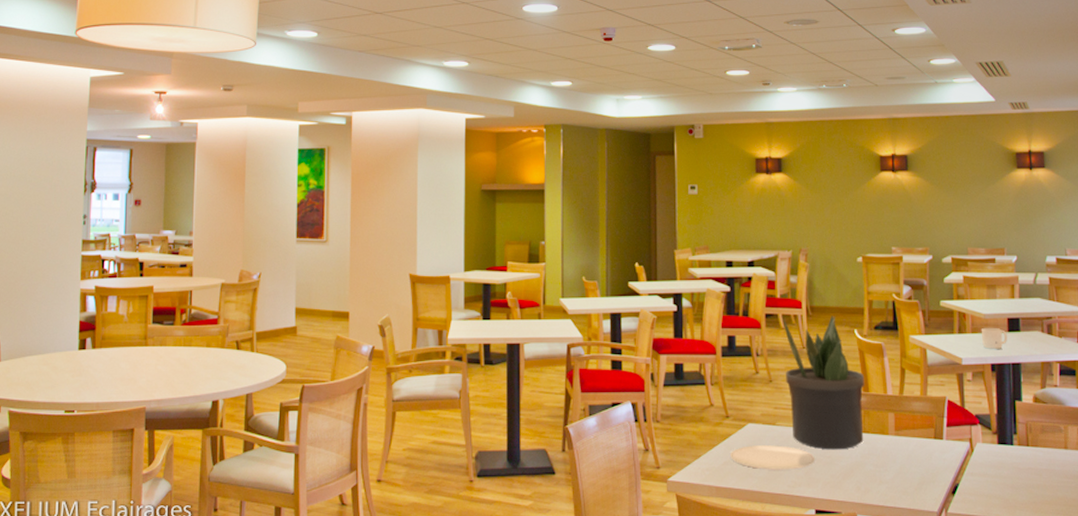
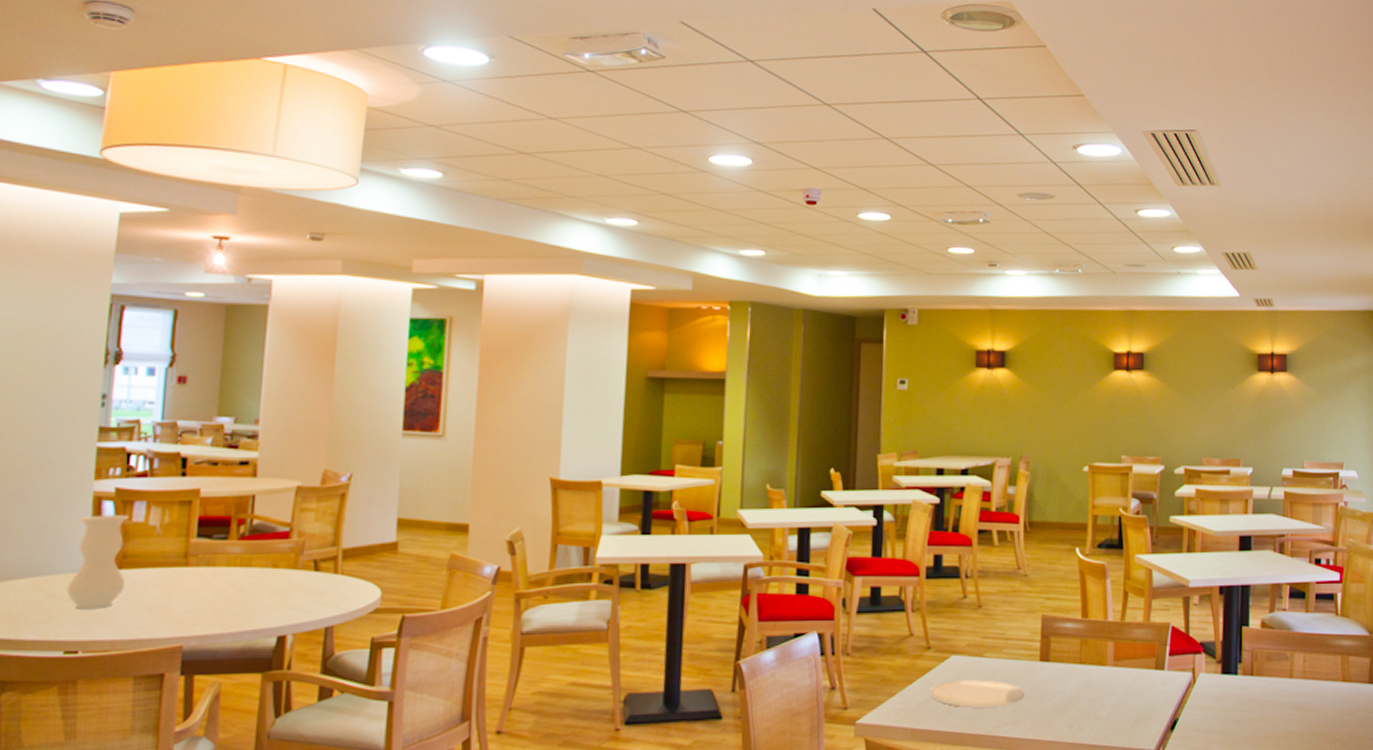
vase: none [65,307,105,379] -> present [66,515,129,609]
planter: present [781,315,865,450] -> none [996,531,1084,684]
mug: present [981,327,1007,350] -> none [1211,546,1238,571]

